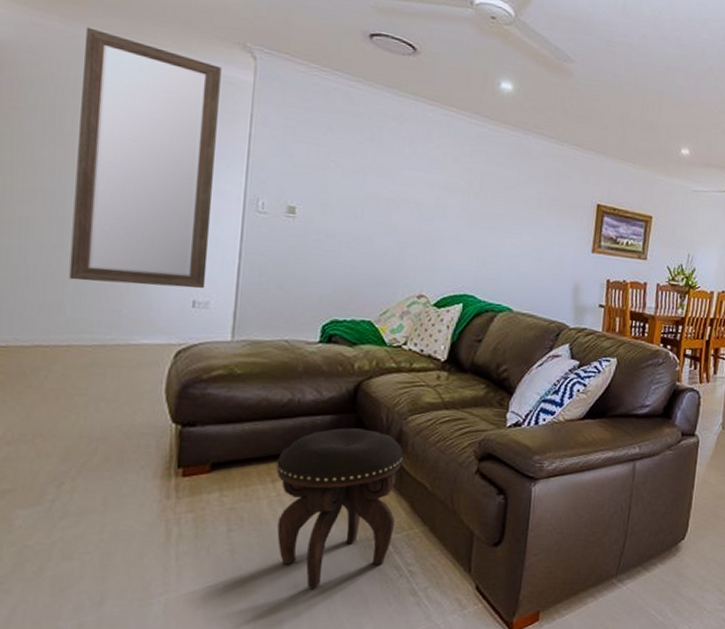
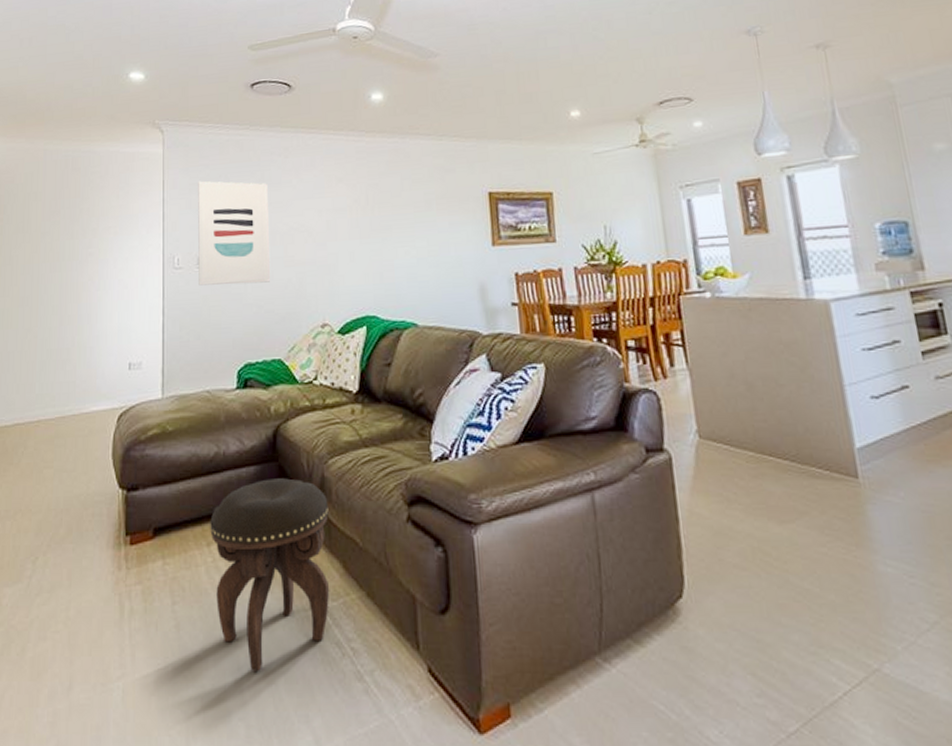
mirror: present [69,27,221,289] -> none [37,141,138,359]
wall art: none [286,124,377,246] -> present [198,181,270,286]

